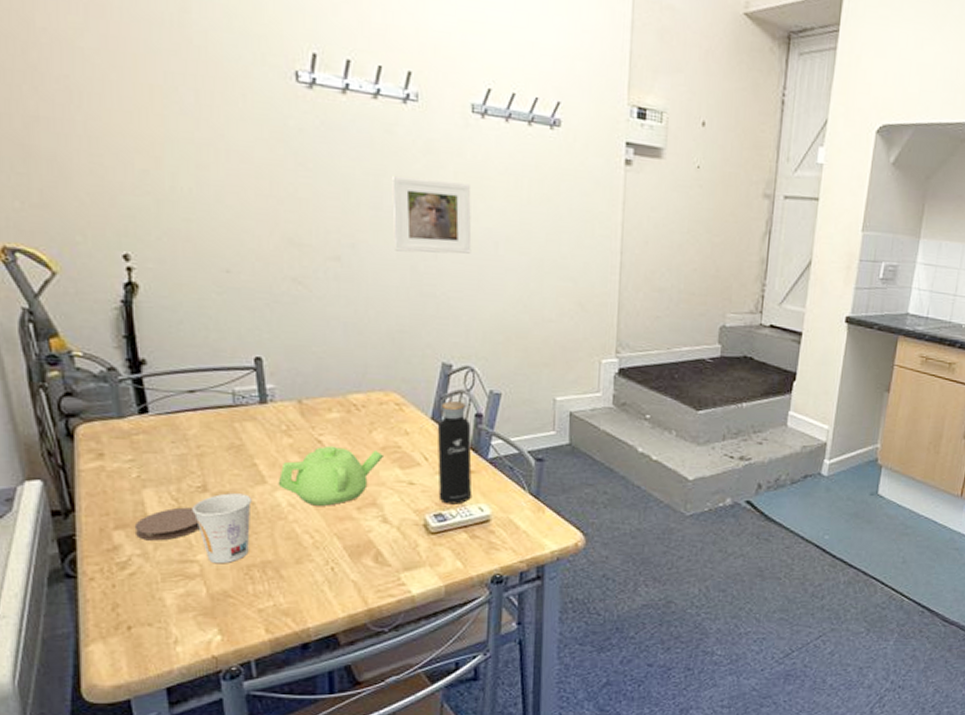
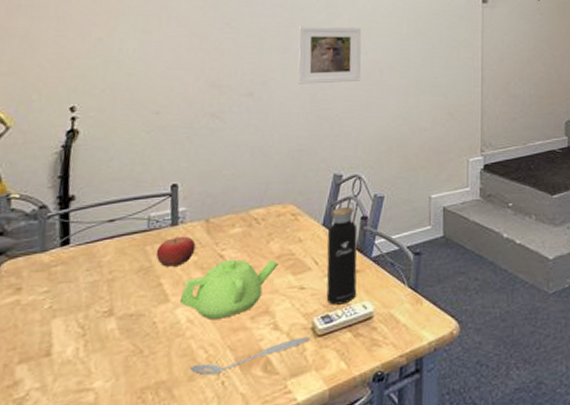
coaster: present [134,507,200,541] -> none [37,333,101,373]
cup: present [192,493,252,564] -> none [96,314,154,390]
fruit: none [246,414,290,448] -> present [156,235,196,267]
spoon: none [297,533,423,561] -> present [190,337,310,376]

